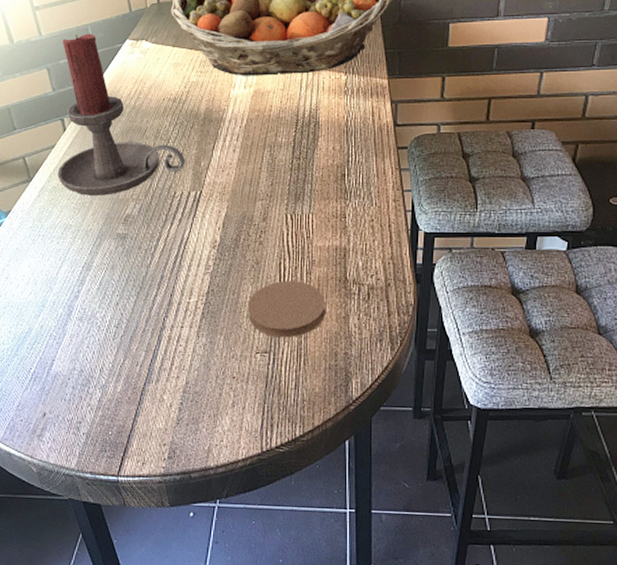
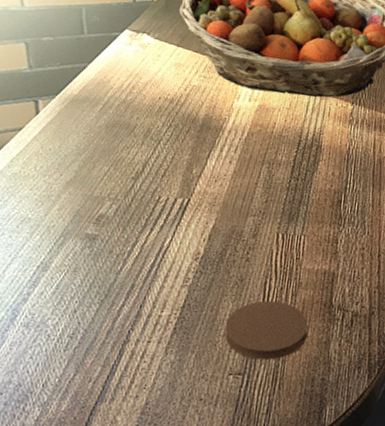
candle holder: present [57,33,185,196] -> none [20,13,176,191]

